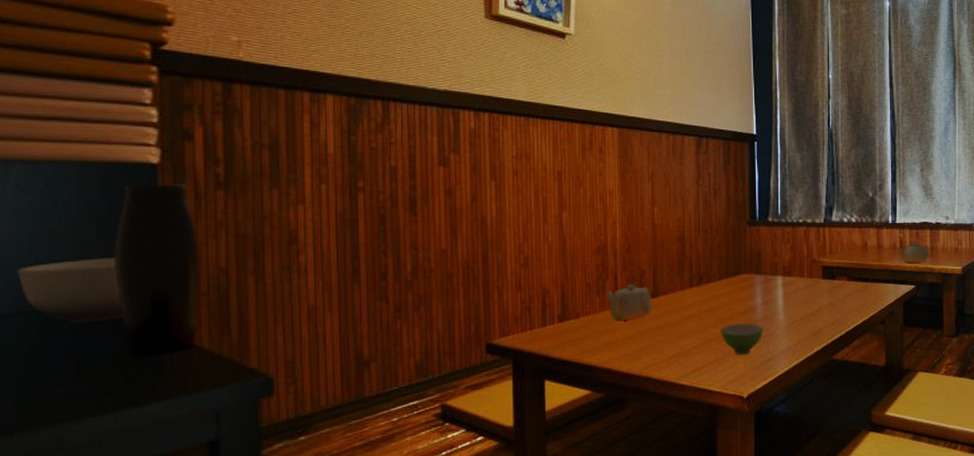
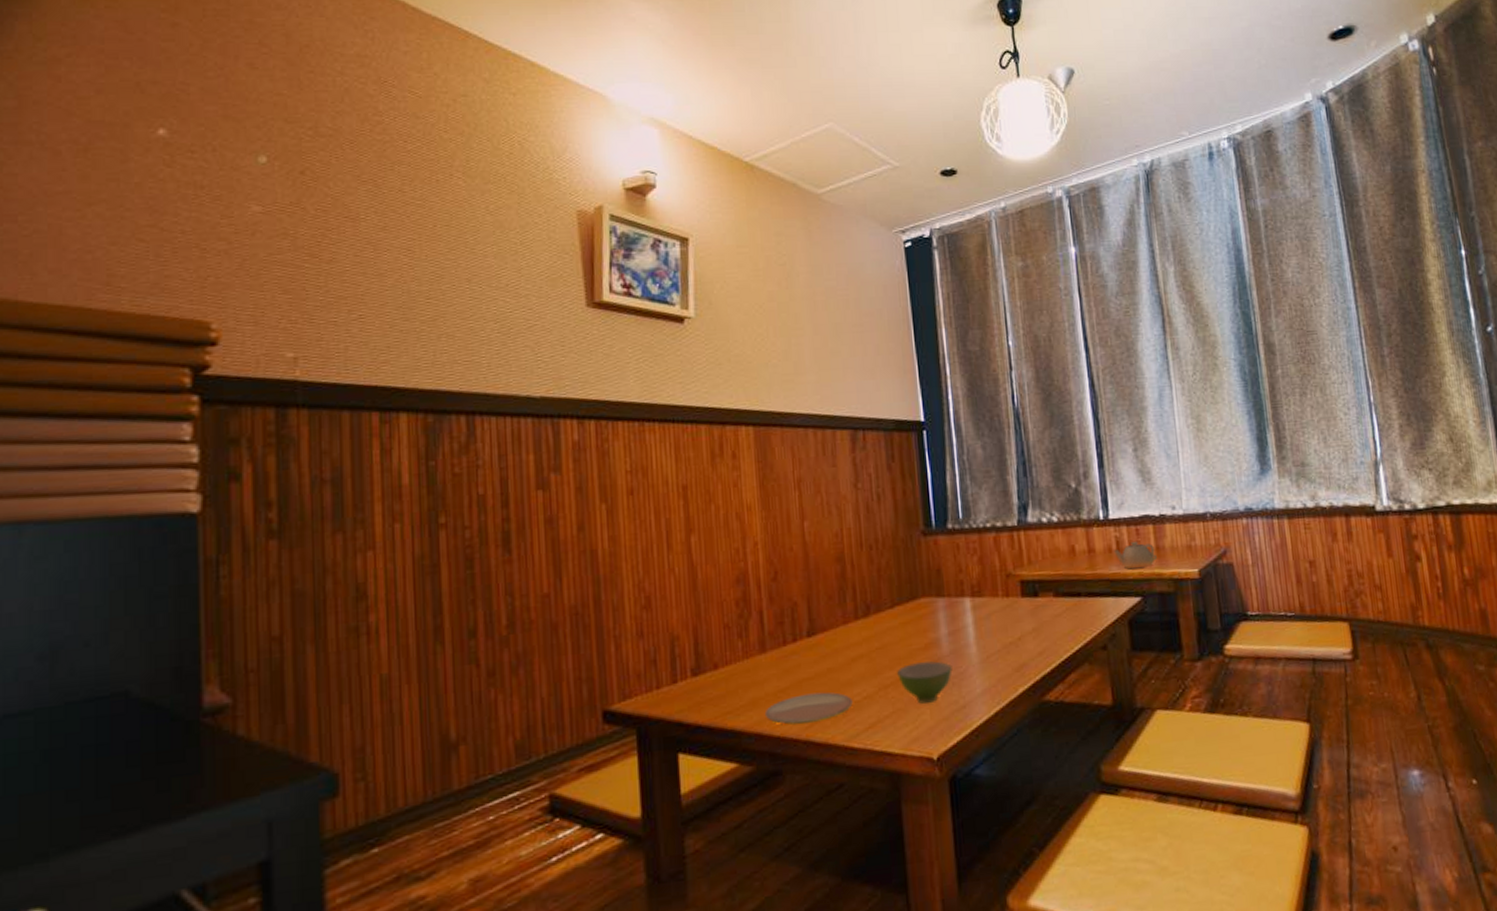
bowl: present [17,258,124,323] -> none [28,633,155,720]
vase: present [113,184,203,356] -> none [143,535,252,757]
teapot: present [605,284,653,321] -> none [748,621,810,669]
plate: none [614,341,684,364] -> present [764,692,853,725]

